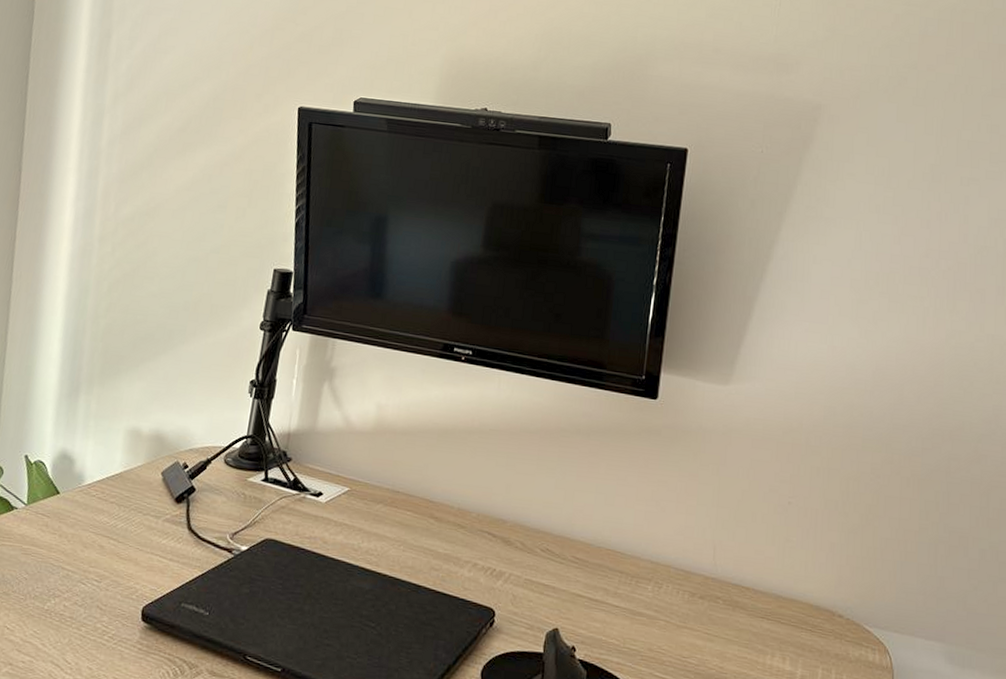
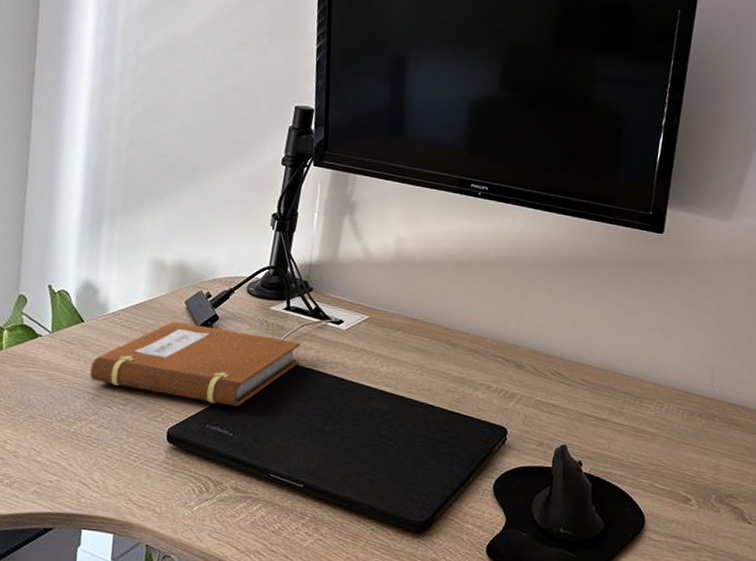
notebook: none [64,493,279,584] -> present [90,321,301,407]

